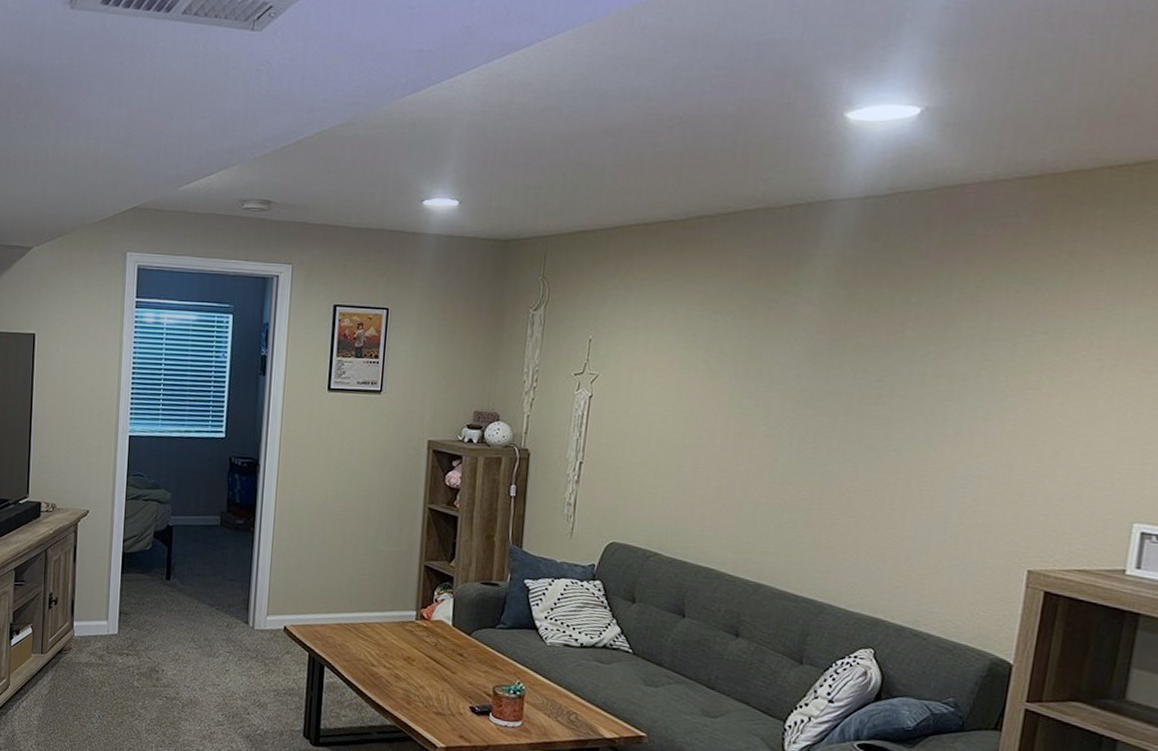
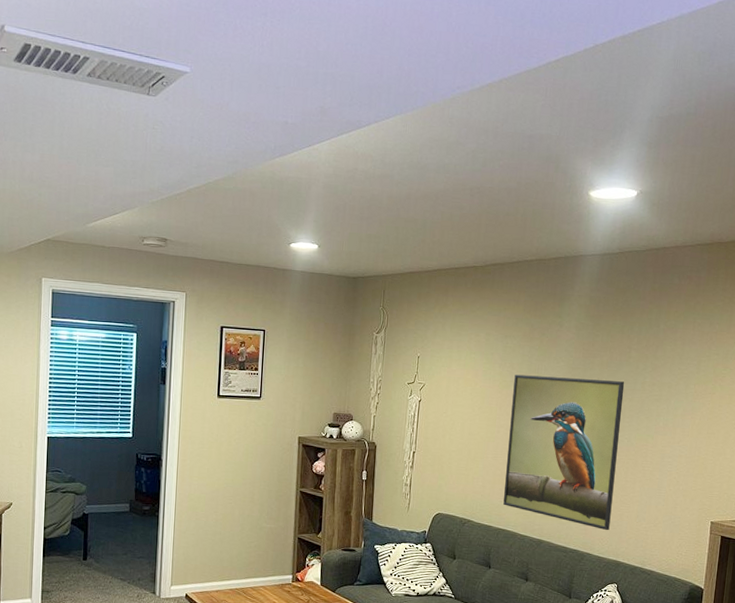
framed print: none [705,362,894,576] -> present [503,374,625,531]

